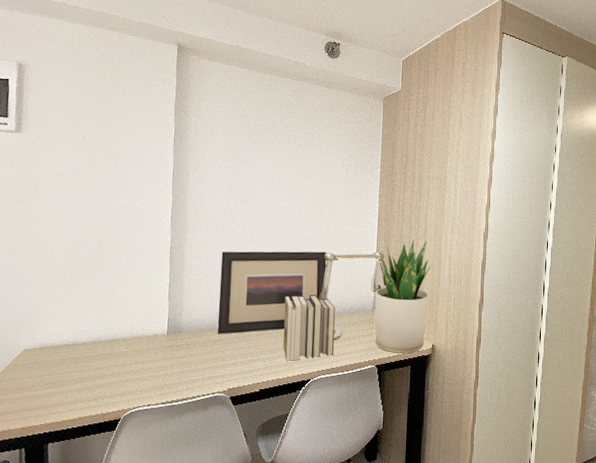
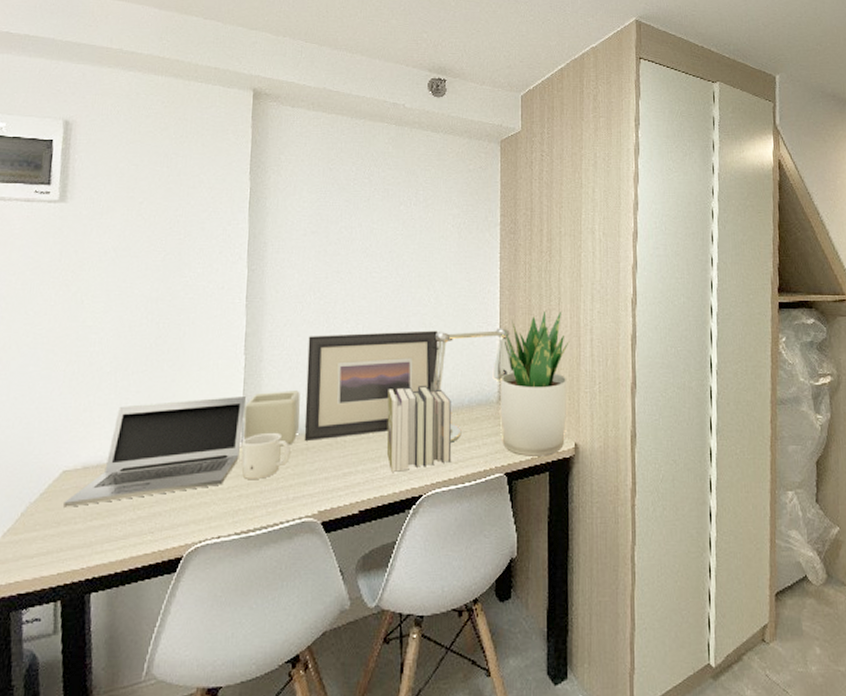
laptop: none [25,297,171,378] -> present [63,397,247,507]
mug: none [166,326,206,363] -> present [241,432,291,480]
desk organizer: none [168,294,215,337] -> present [243,391,300,445]

